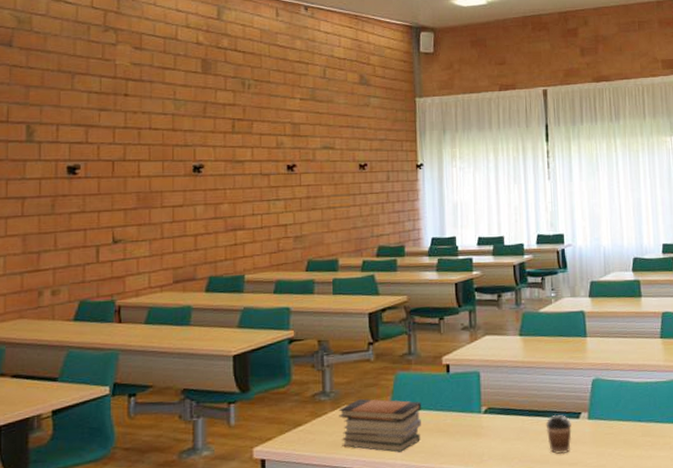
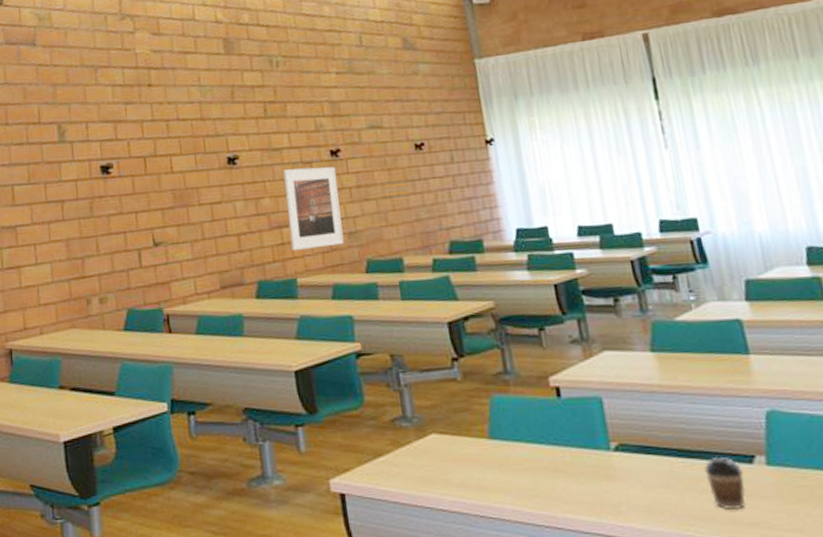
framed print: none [243,179,290,251] -> present [283,167,344,251]
book stack: present [339,398,422,452] -> none [425,426,533,495]

